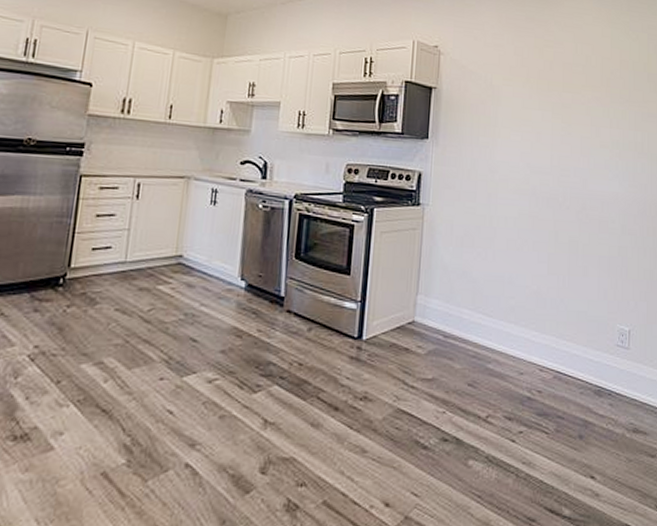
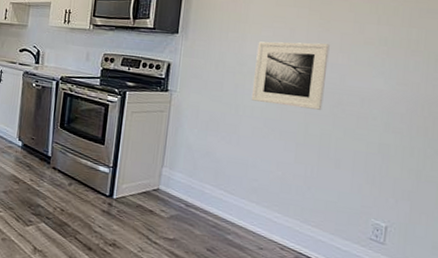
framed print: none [504,146,572,216] -> present [251,41,330,110]

